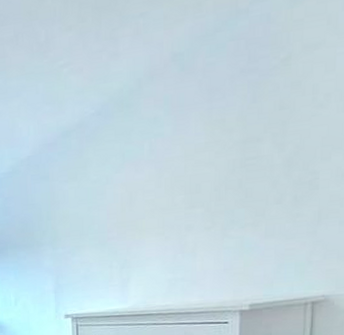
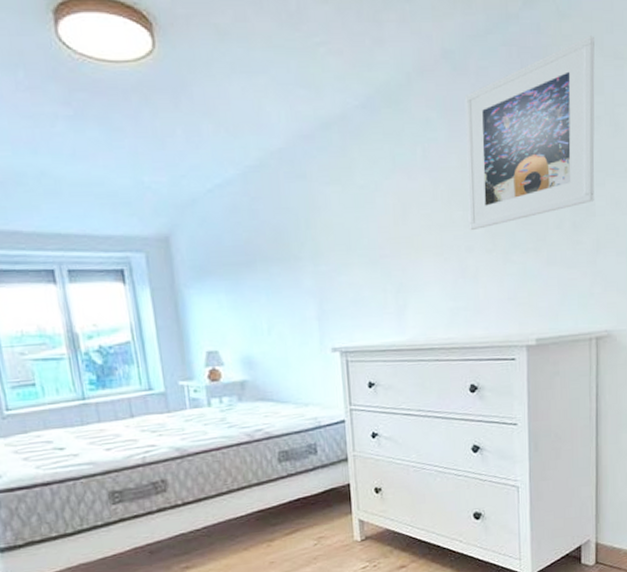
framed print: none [189,16,328,212] -> present [464,36,595,231]

